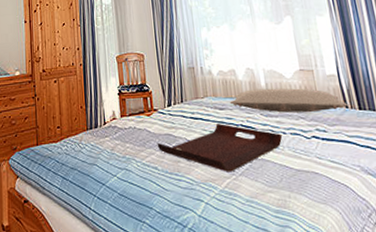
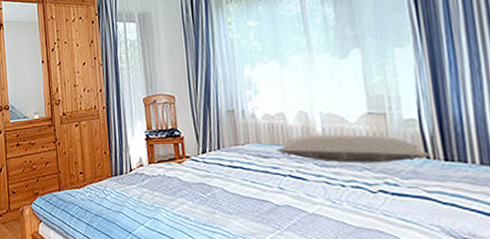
serving tray: present [157,123,282,172] -> none [189,172,340,226]

